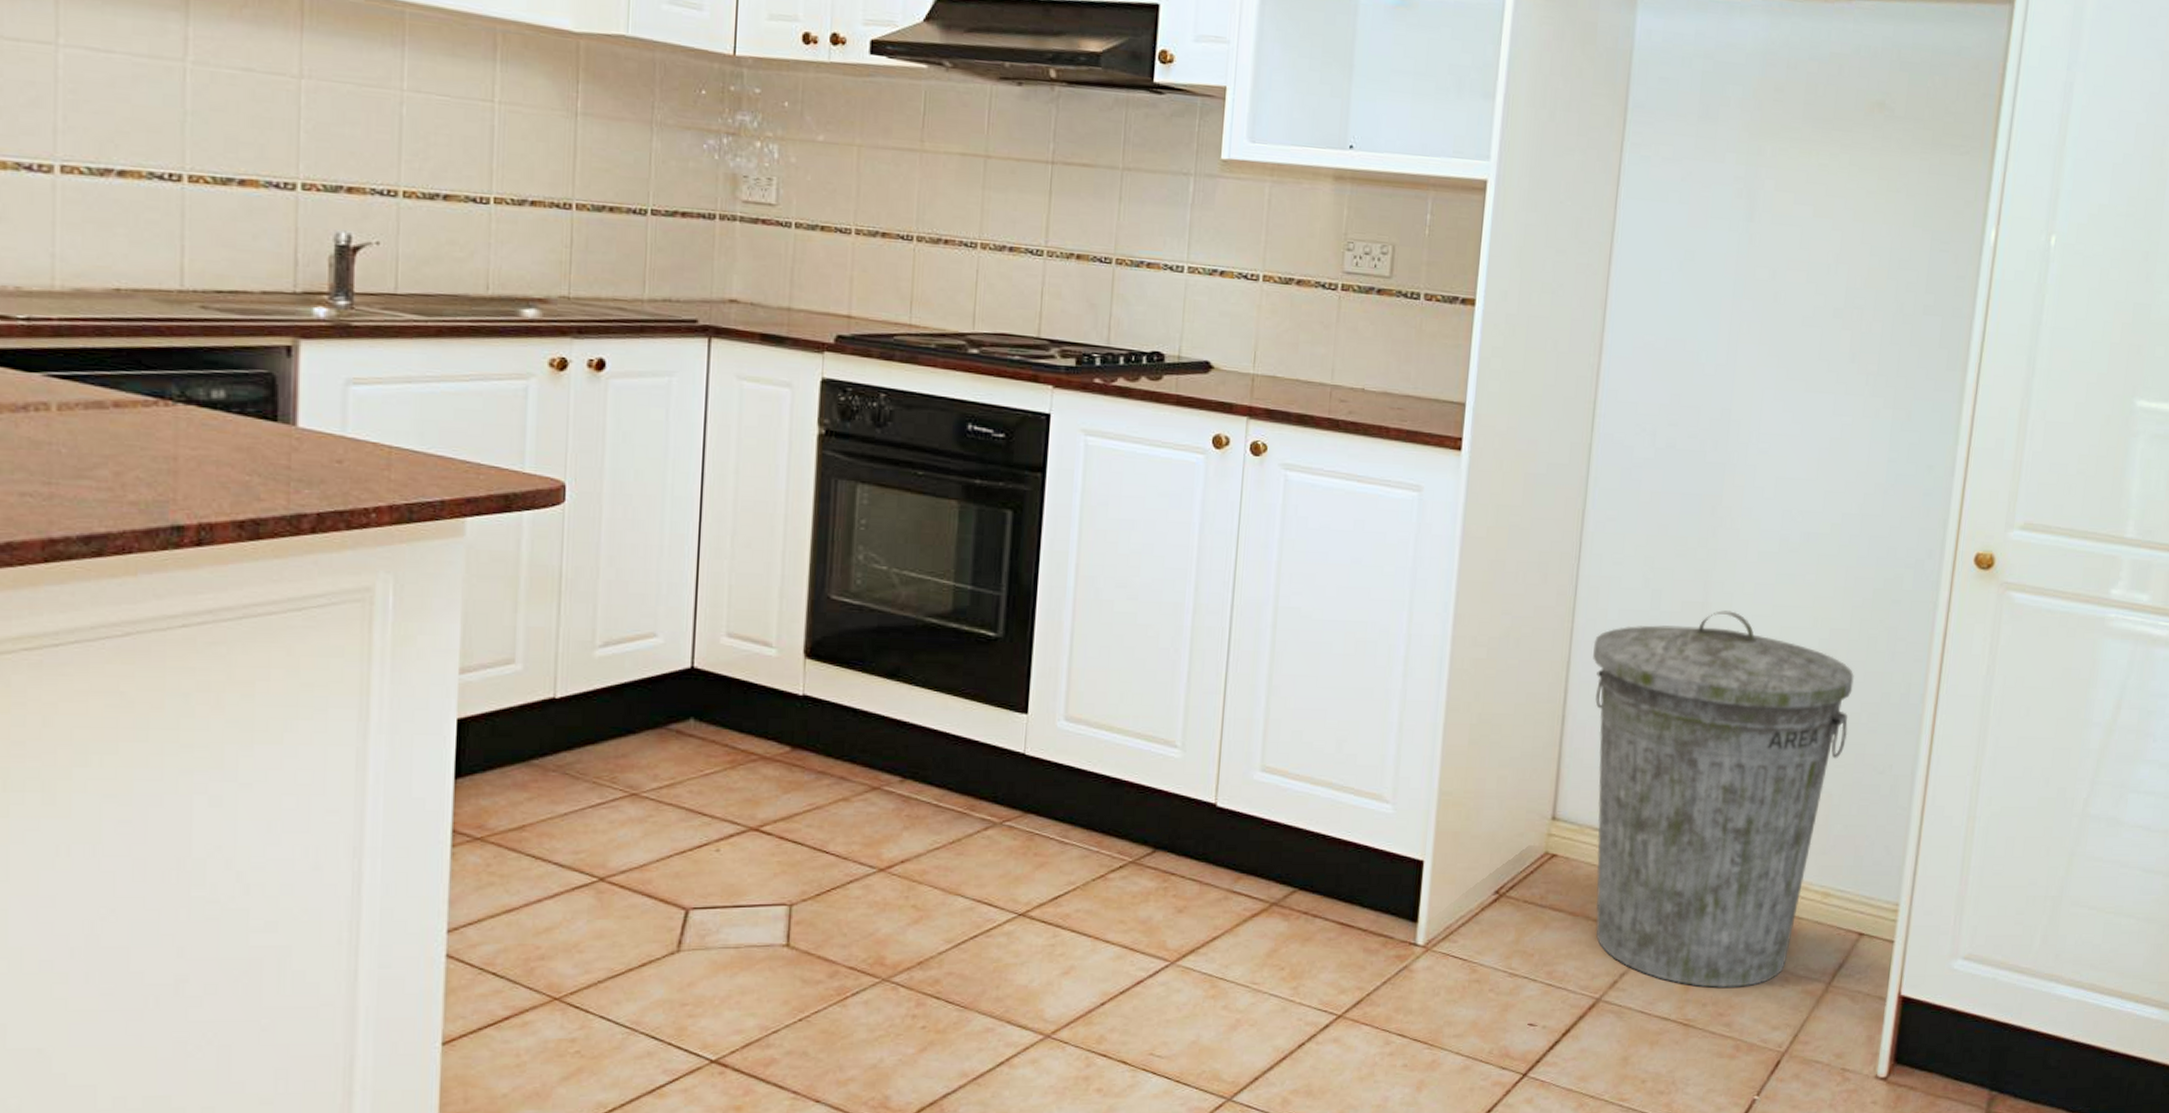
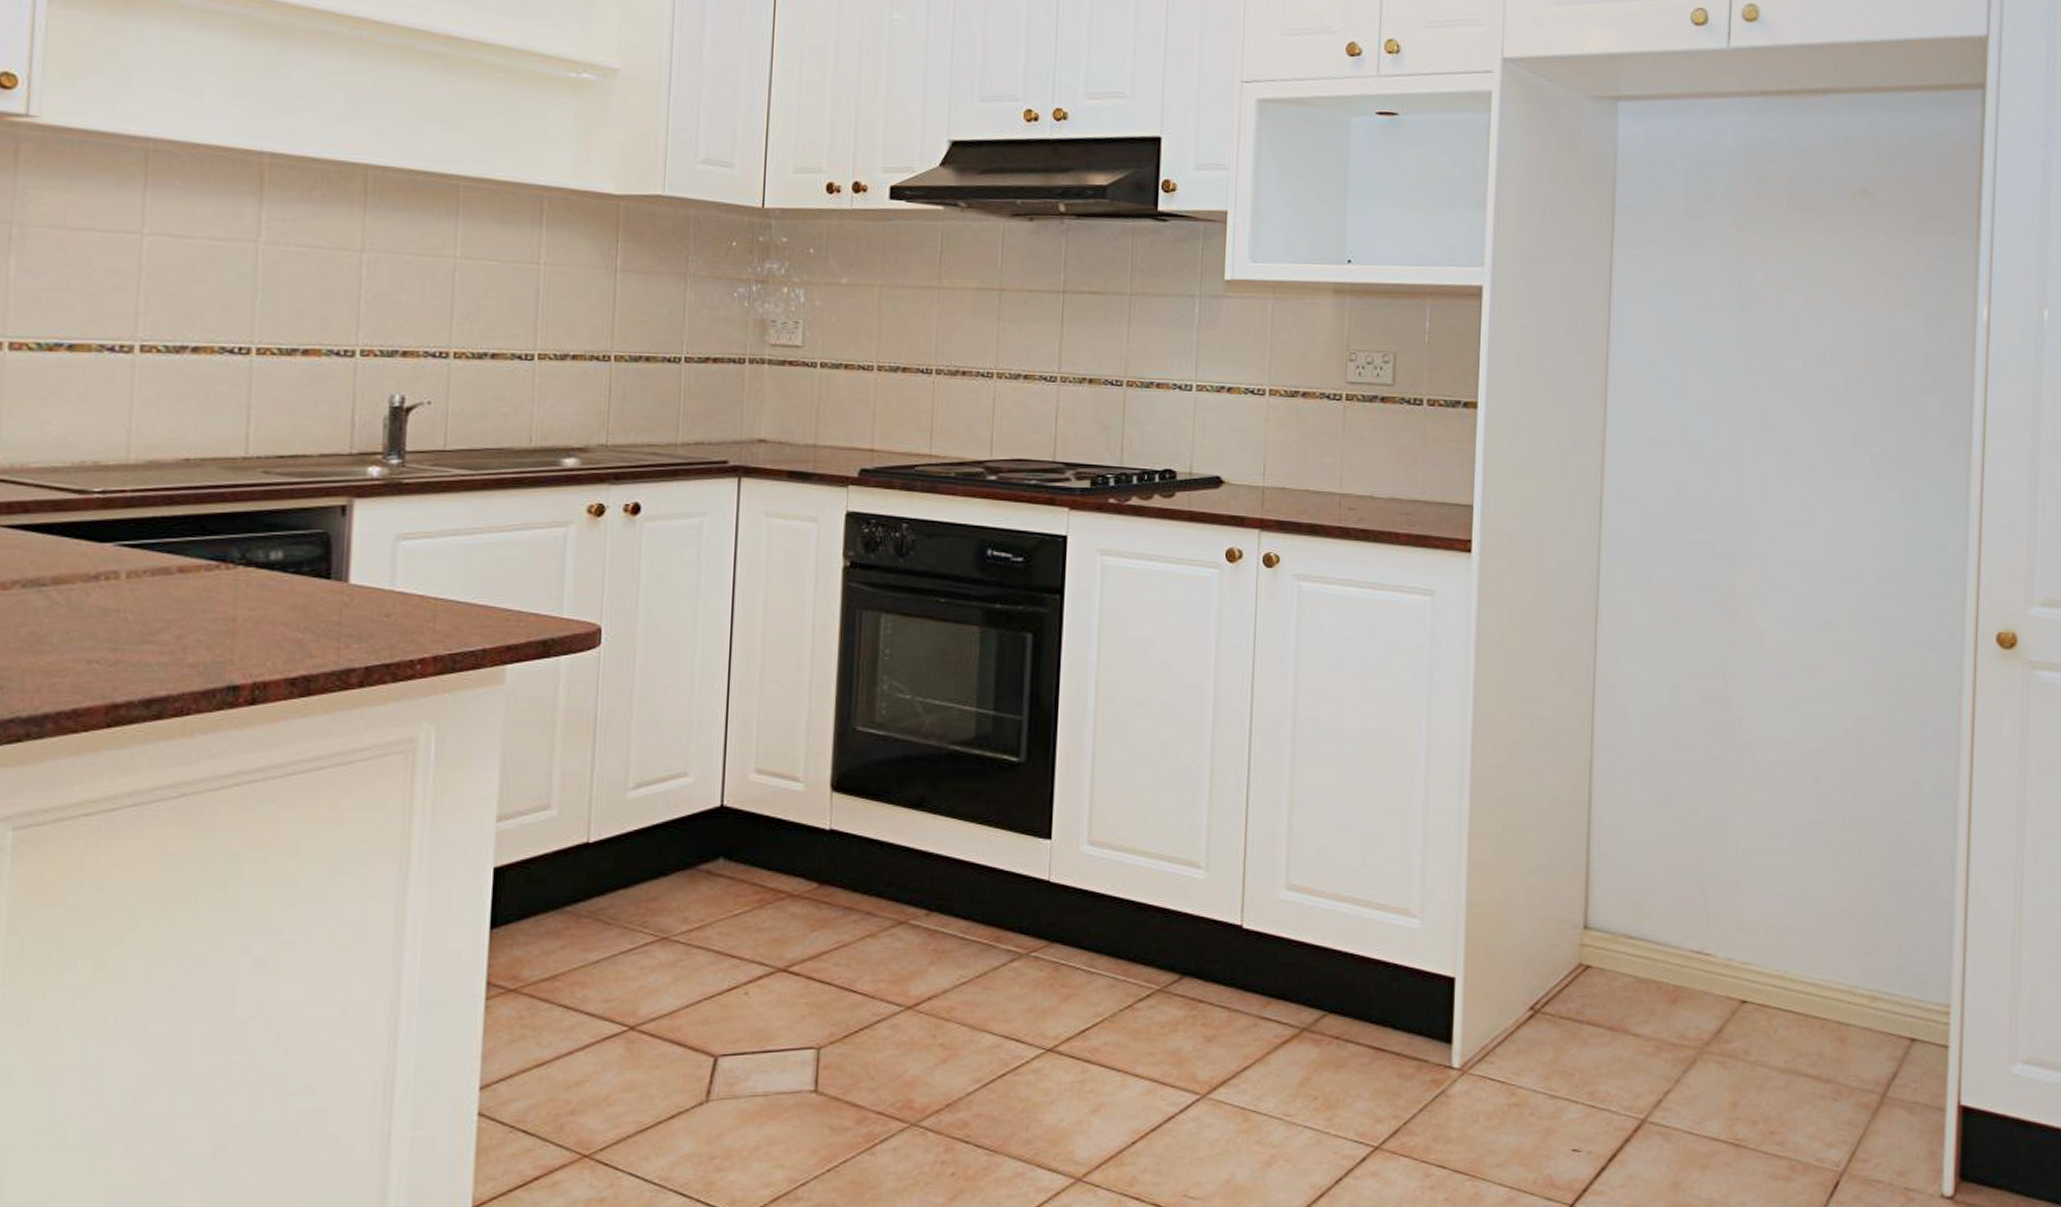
trash can: present [1593,610,1854,988] -> none [1614,703,1883,1104]

